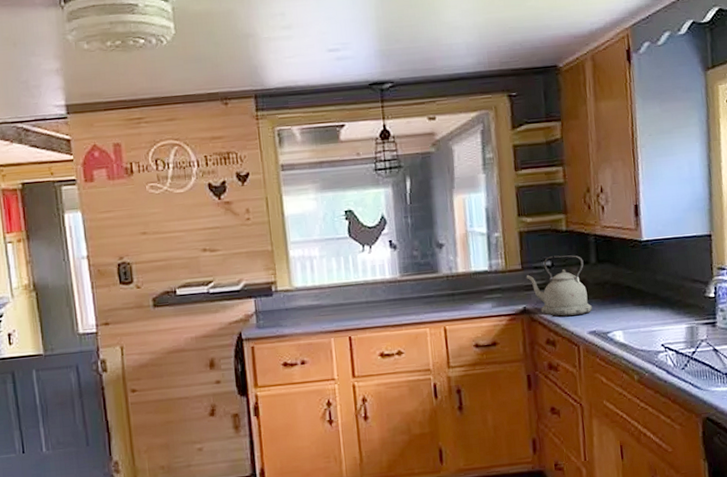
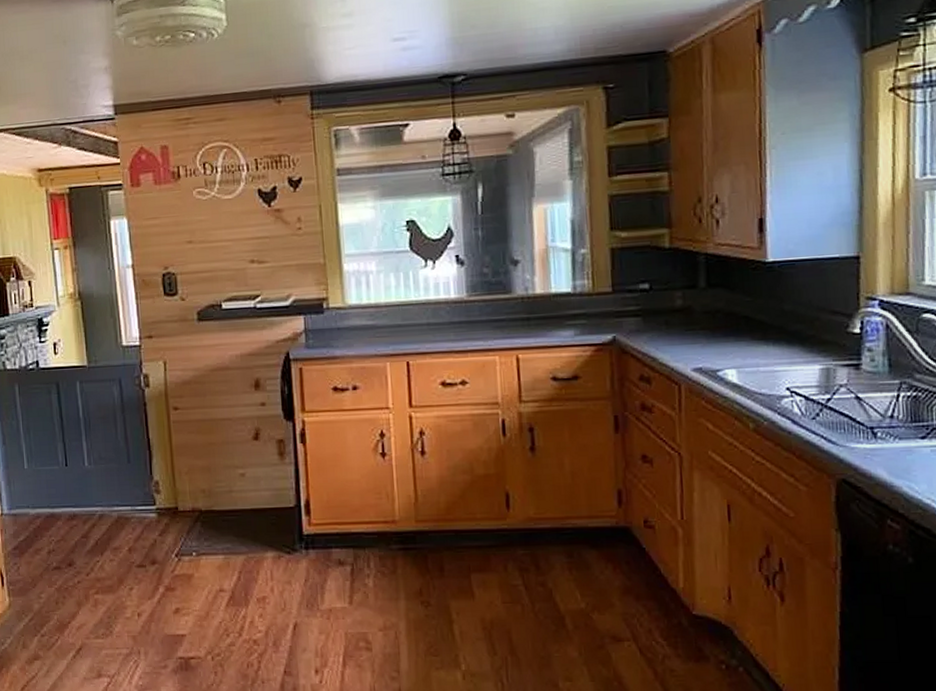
kettle: present [526,255,592,316] -> none [617,277,699,349]

